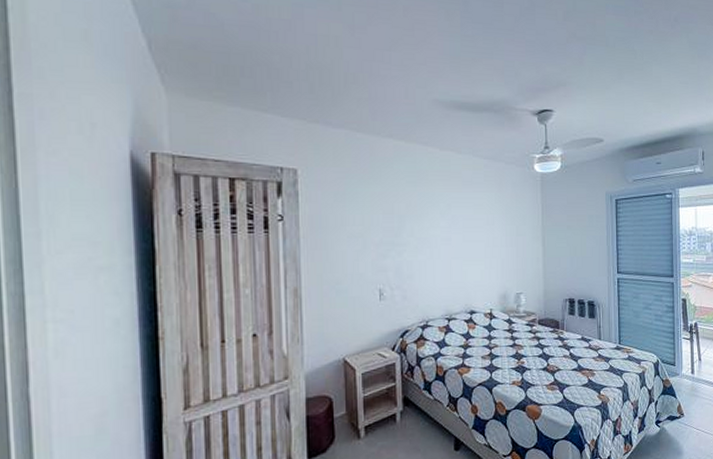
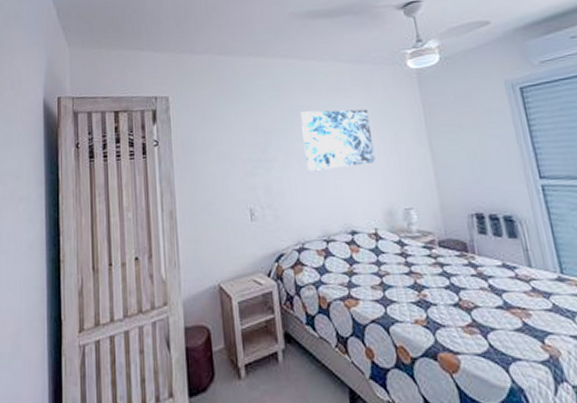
wall art: none [436,201,498,257] -> present [300,109,376,171]

